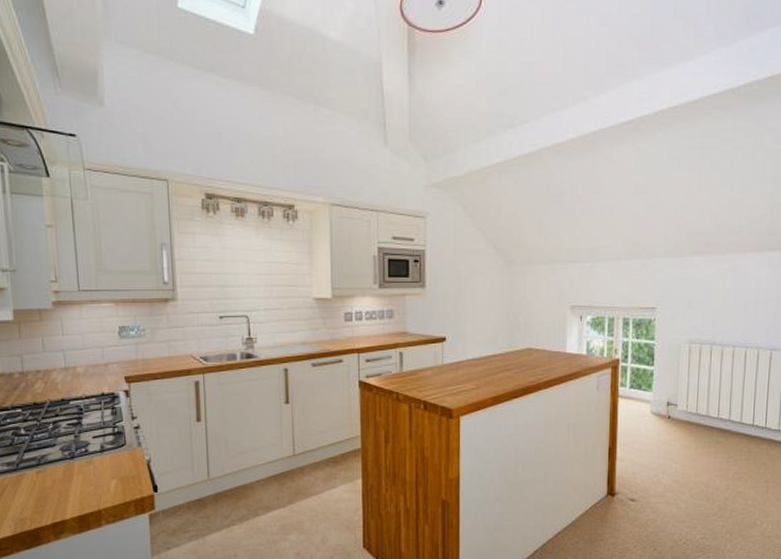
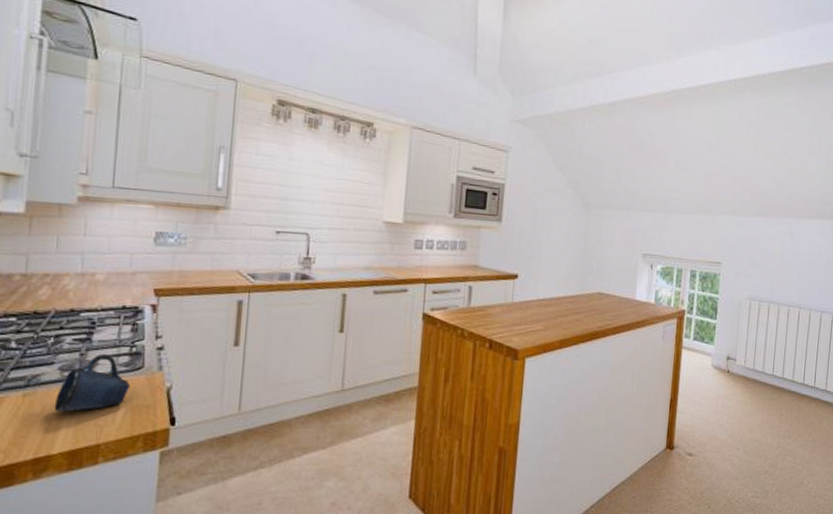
mug: none [61,434,118,485] -> present [54,353,131,413]

